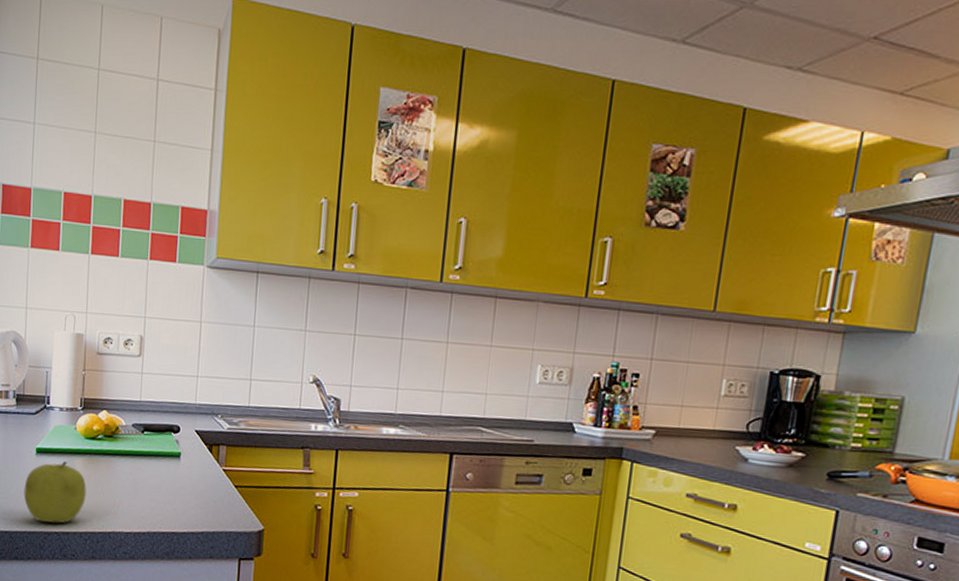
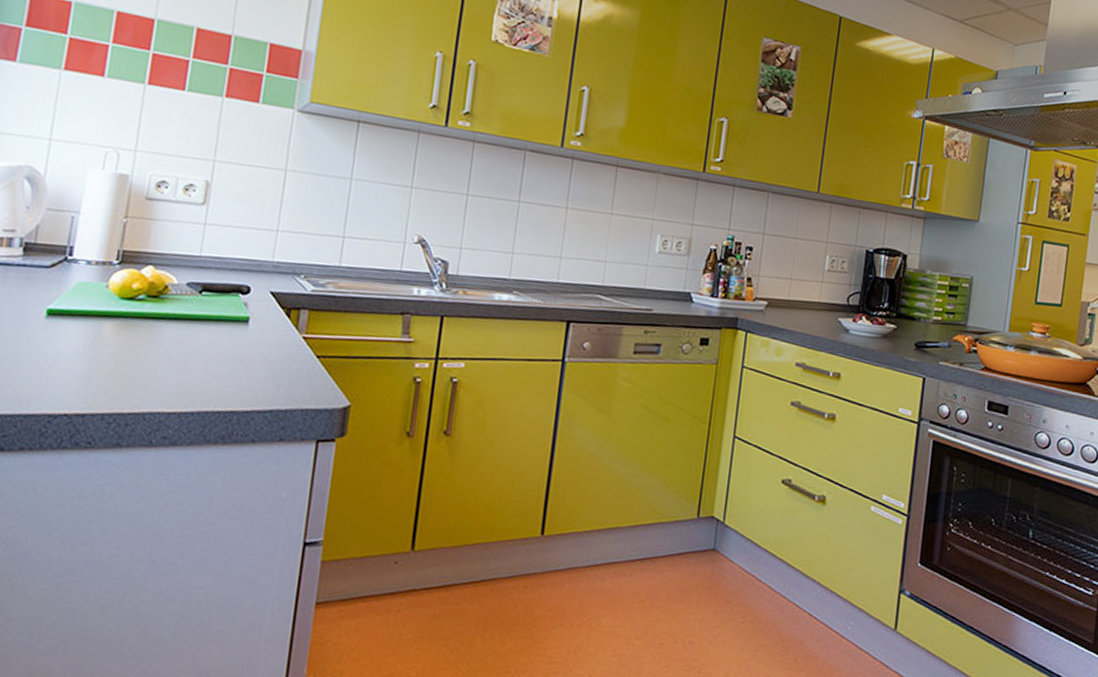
fruit: present [24,461,87,524] -> none [22,326,116,403]

